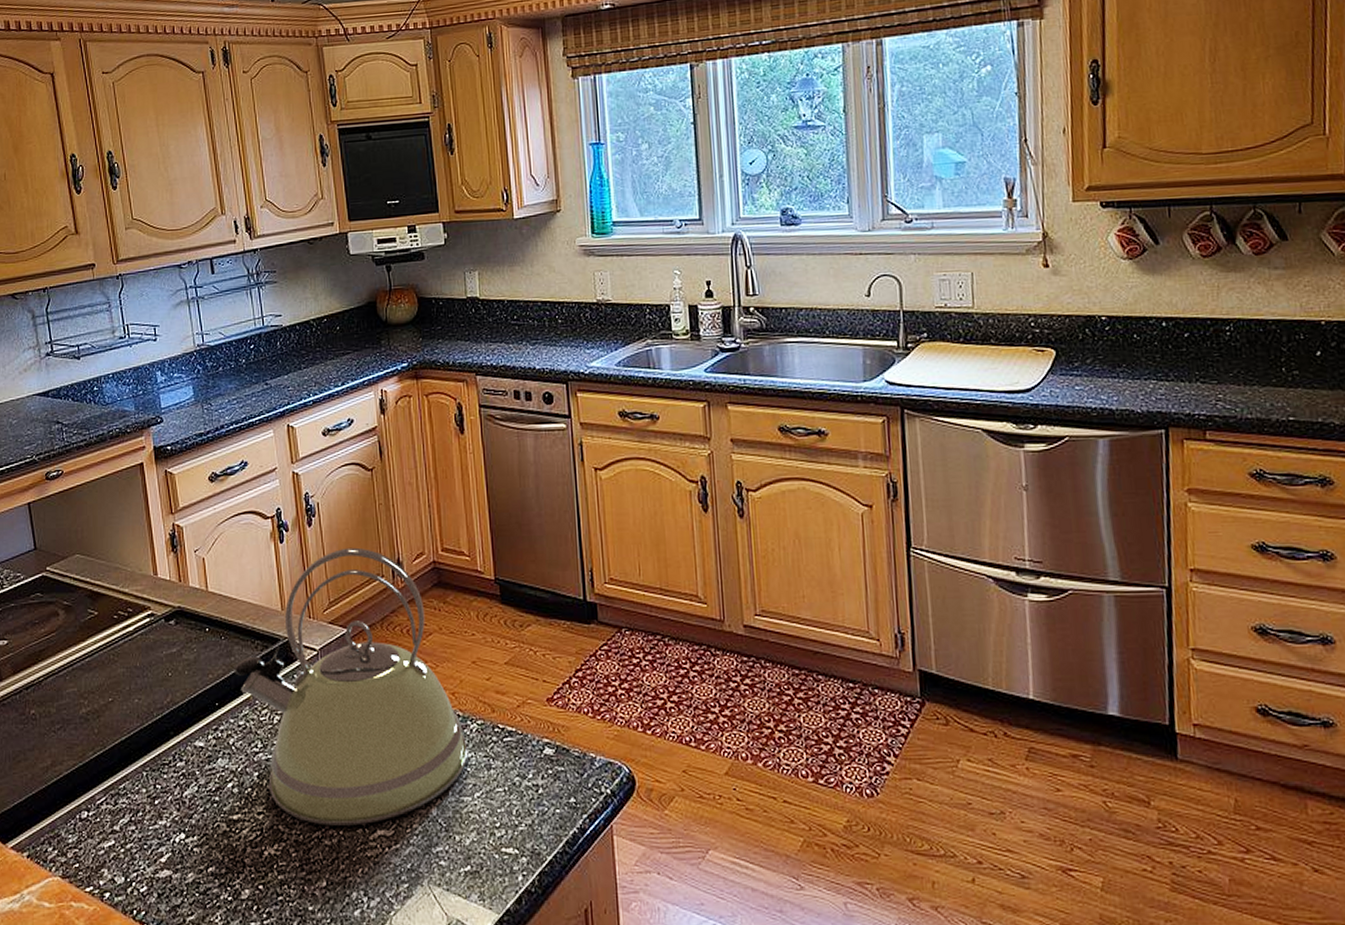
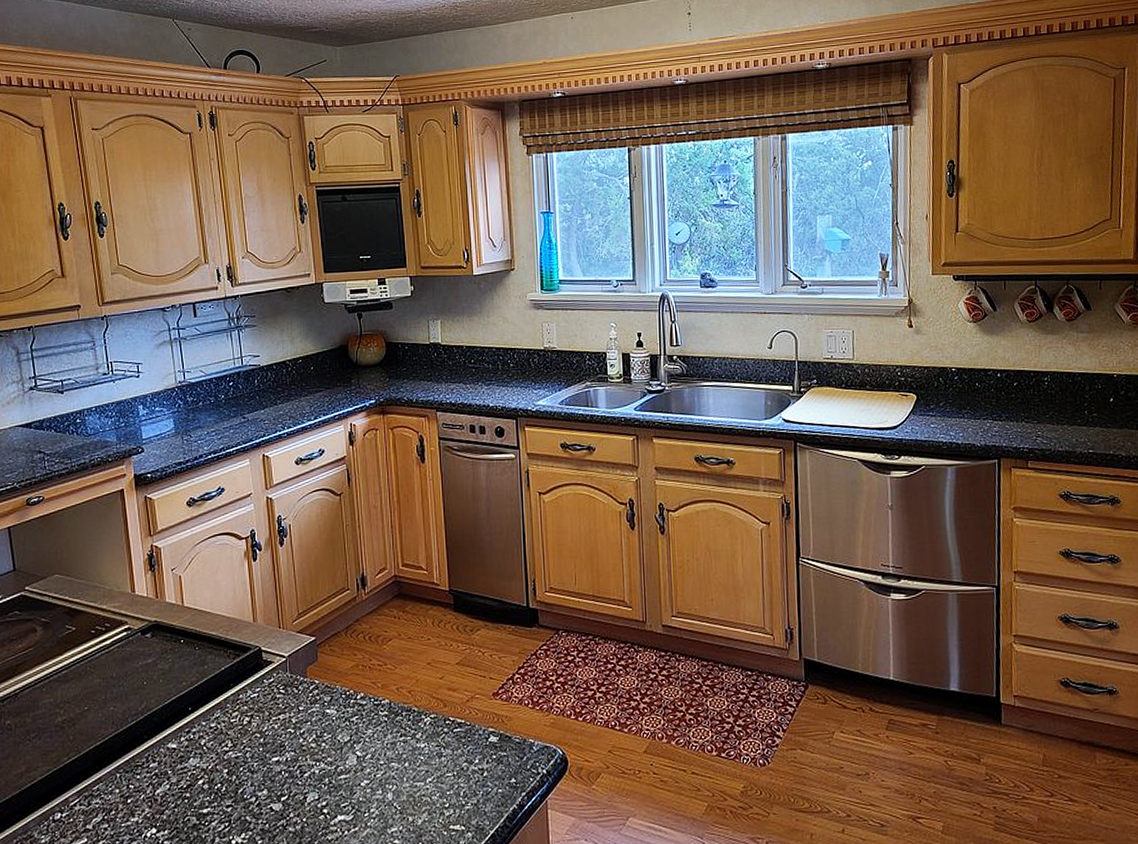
kettle: present [234,547,468,826] -> none [207,564,422,814]

